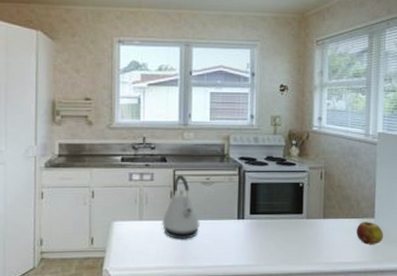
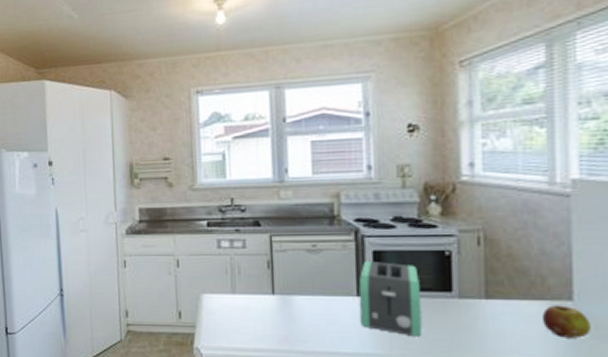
kettle: present [162,175,200,239] -> none [259,242,307,318]
toaster: none [238,191,282,250] -> present [358,260,423,337]

